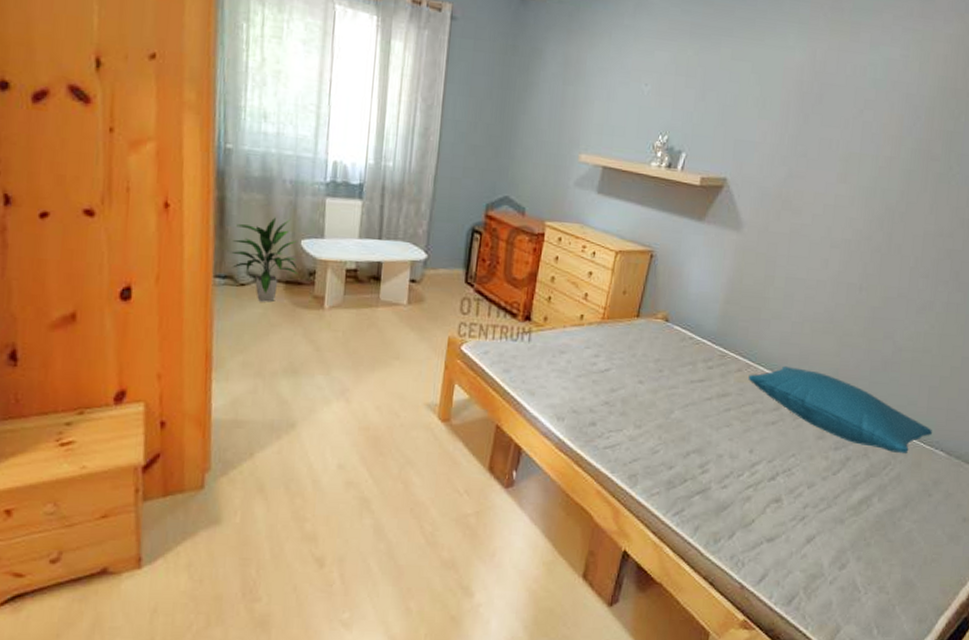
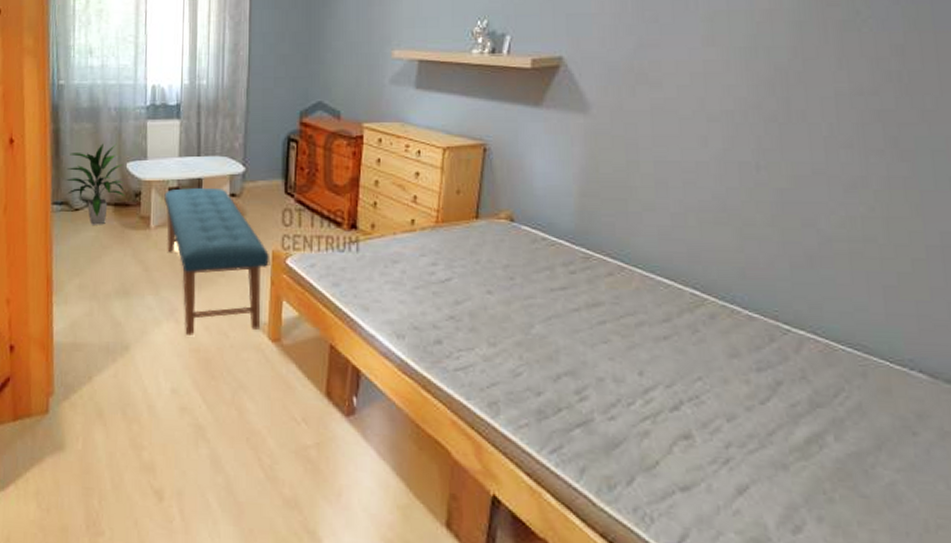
bench: none [340,270,445,416] -> present [164,188,269,337]
pillow: present [748,365,932,453] -> none [623,266,900,376]

